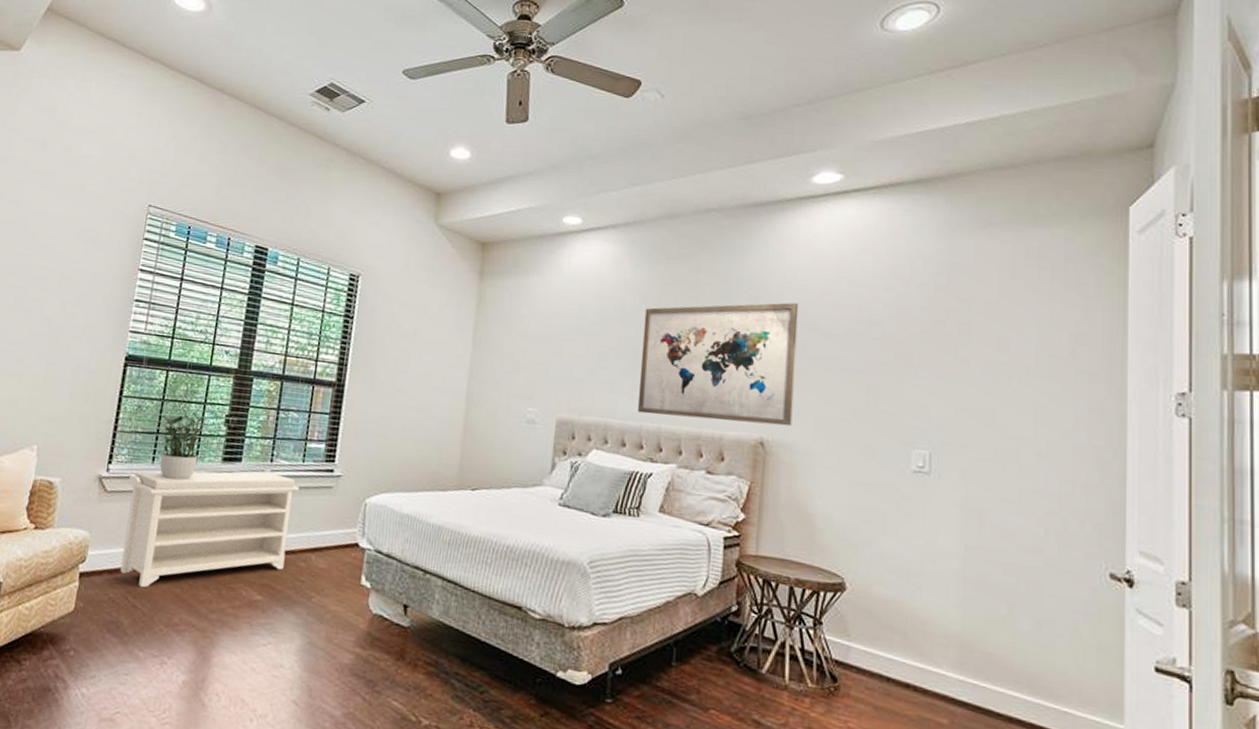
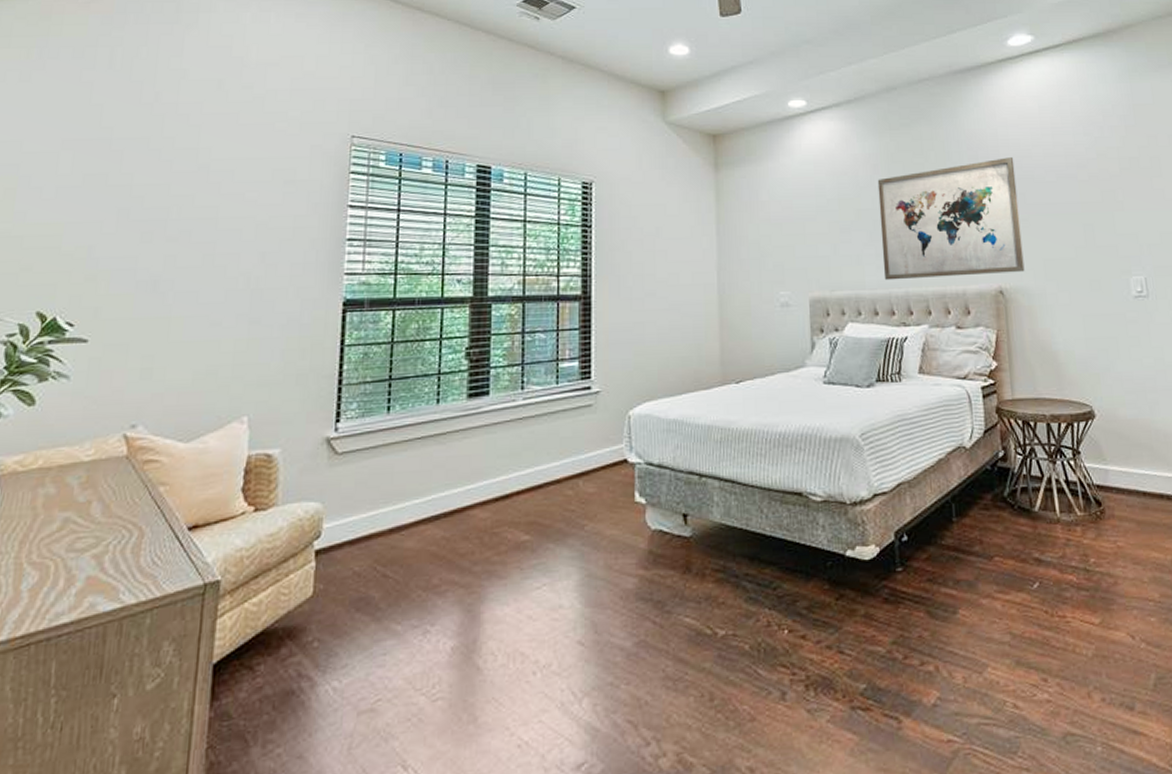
bench: present [120,471,300,588] -> none [361,400,557,553]
potted plant: present [159,412,207,480] -> none [390,350,445,427]

